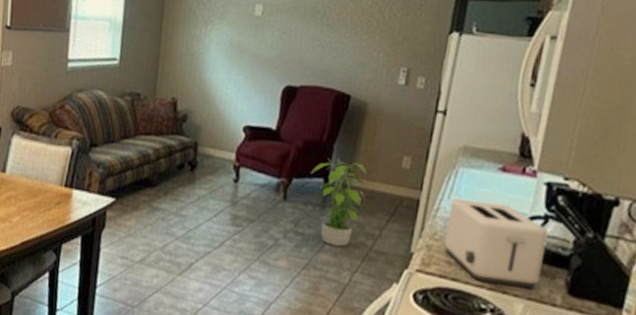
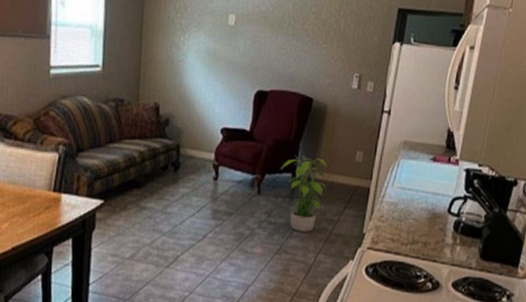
toaster: present [444,199,548,288] -> none [389,186,467,256]

